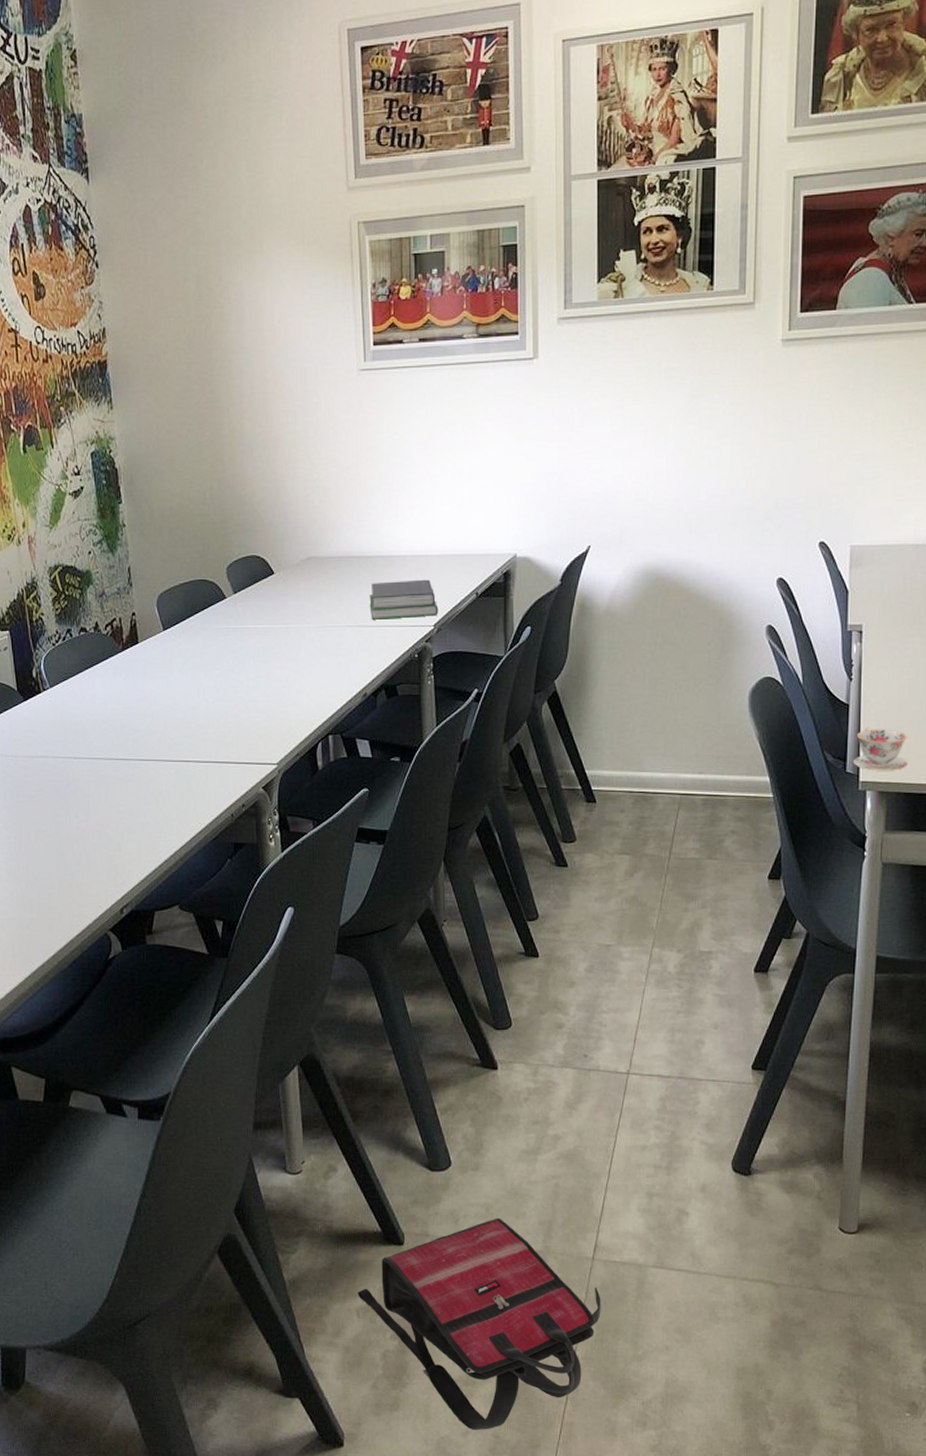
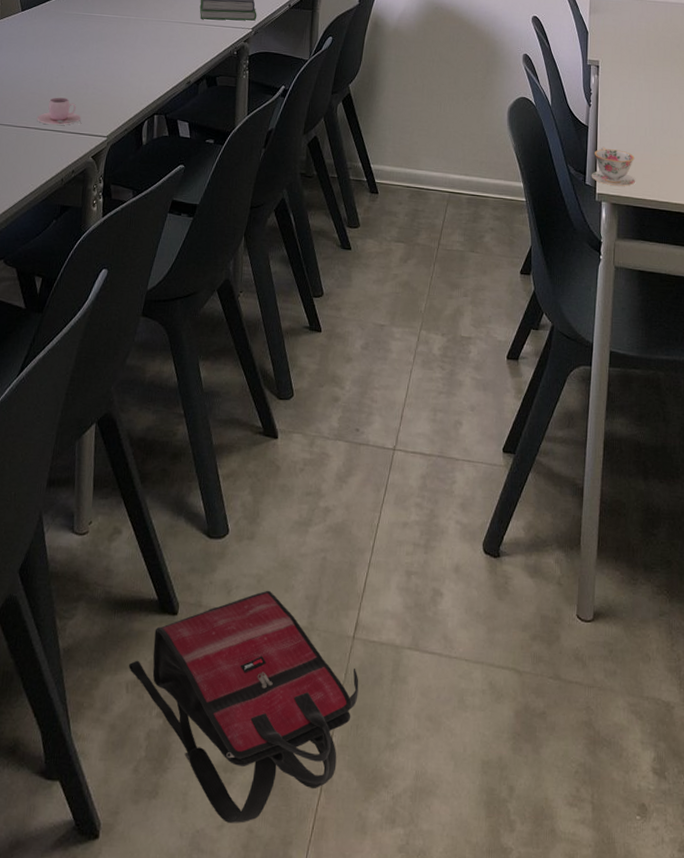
teacup: none [196,724,246,756] -> present [37,97,81,126]

